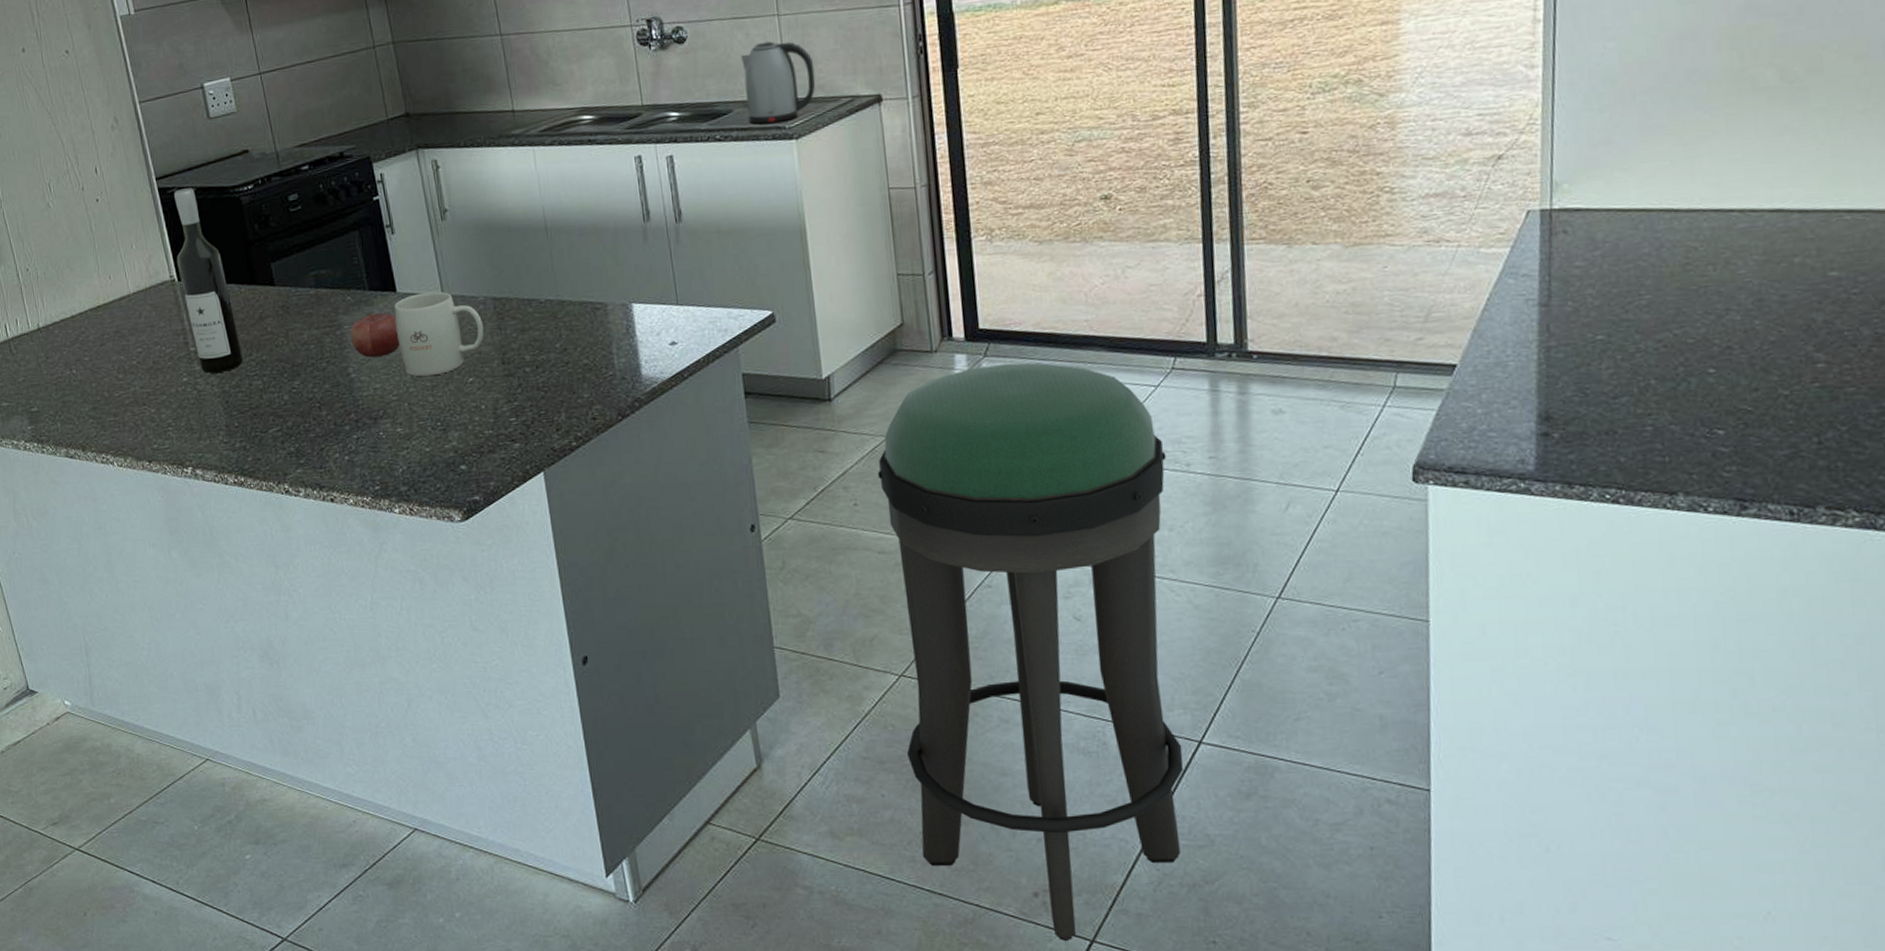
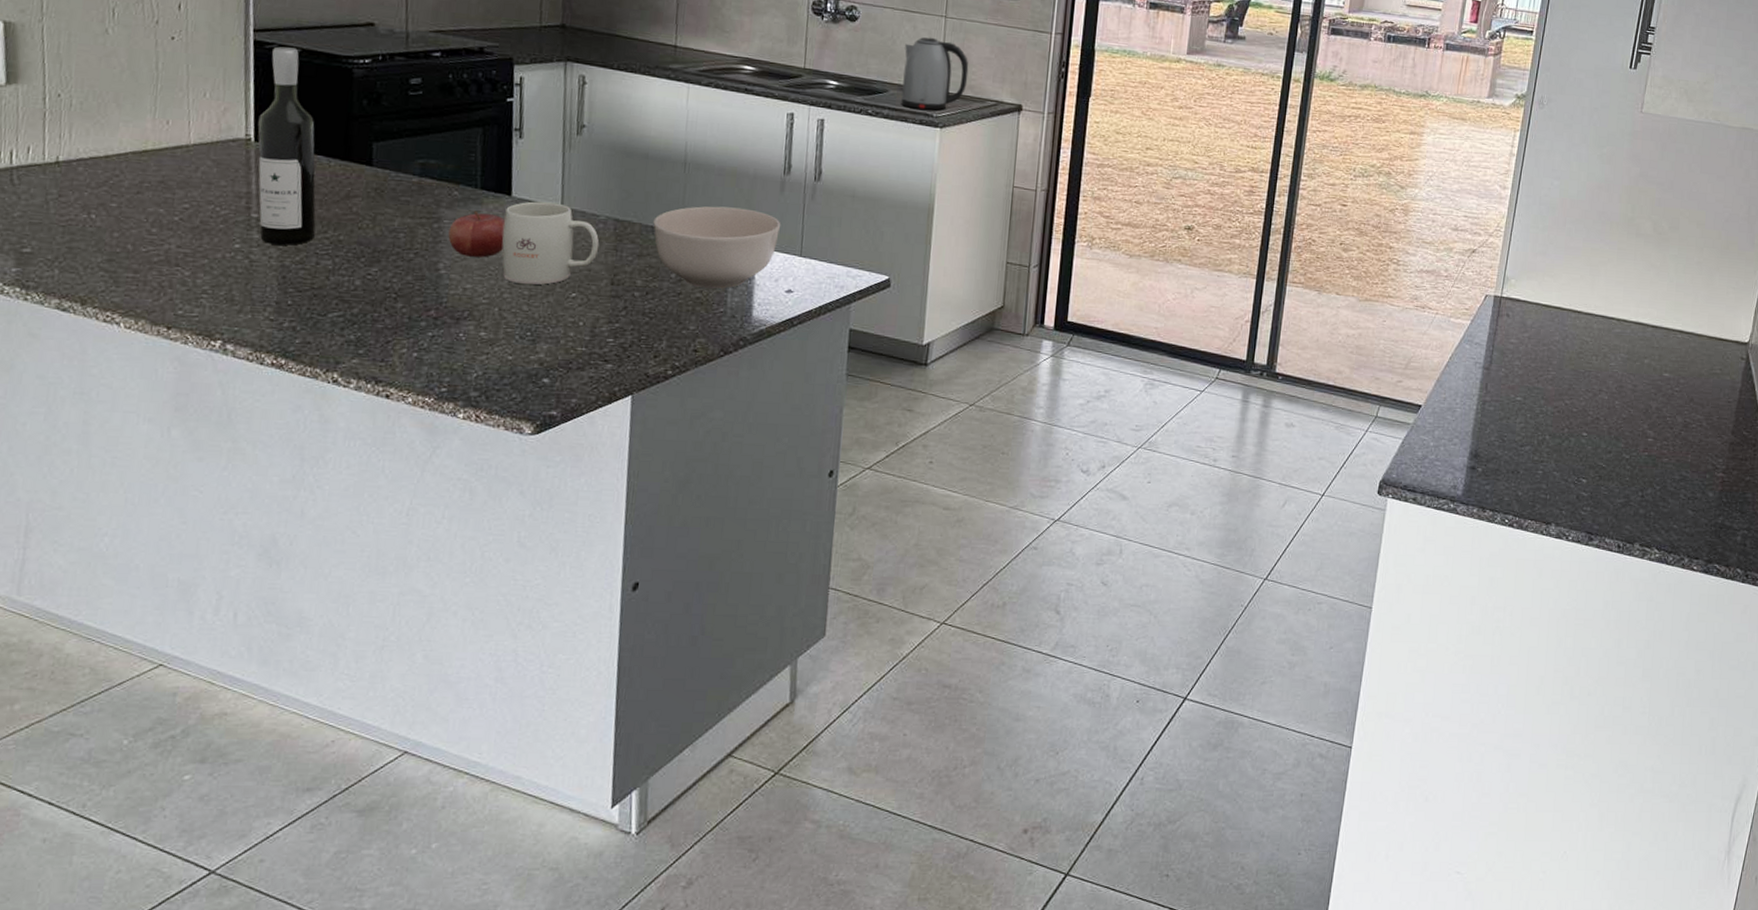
bowl: none [528,264,652,354] -> present [653,206,781,289]
bar stool: present [877,362,1184,940] -> none [930,354,1200,874]

